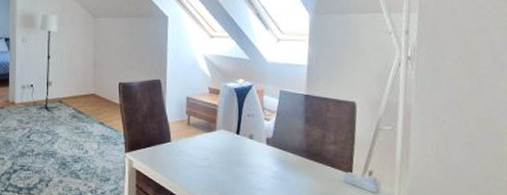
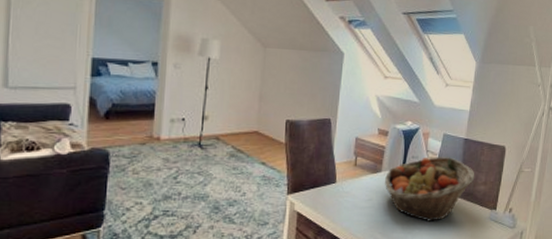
fruit basket: none [221,115,321,183] -> present [385,157,474,222]

